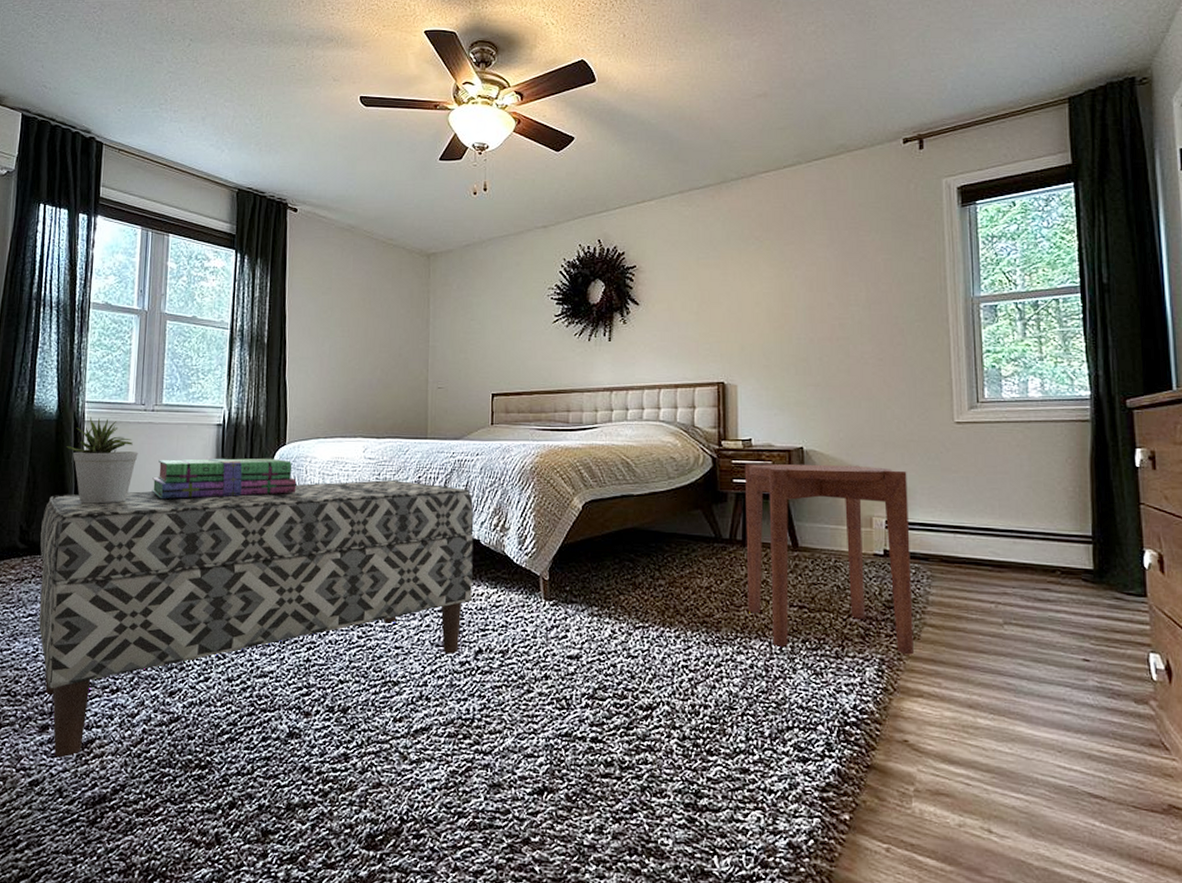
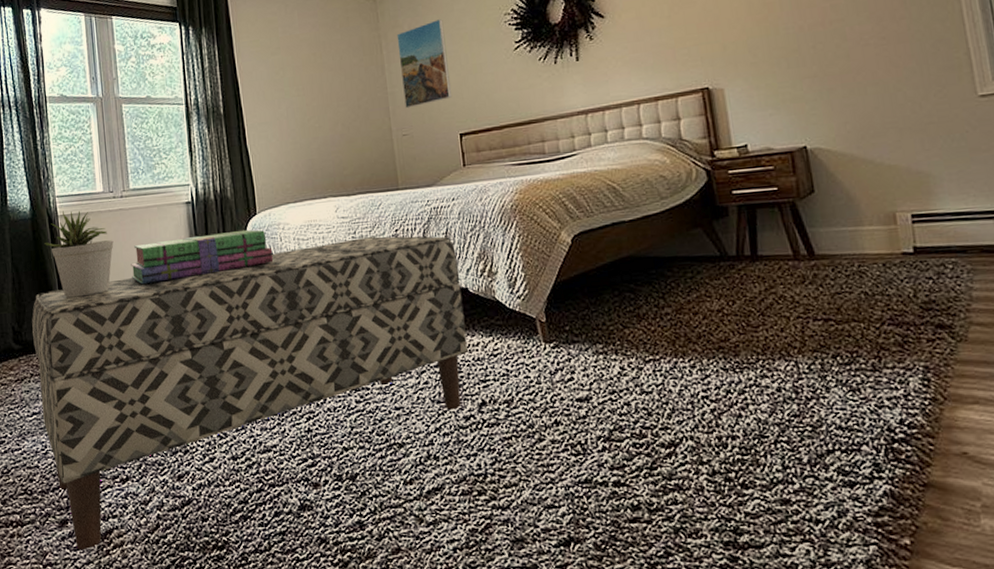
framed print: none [444,284,491,363] -> present [396,19,453,109]
side table: present [744,464,914,655] -> none [743,156,962,365]

